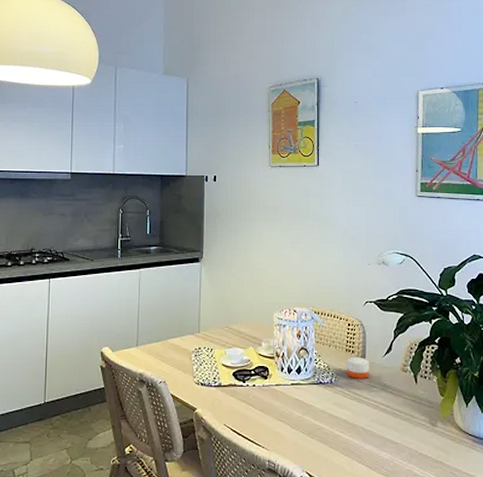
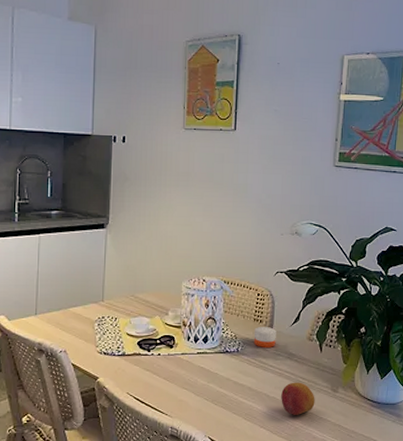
fruit: none [378,415,414,450] -> present [281,382,315,415]

